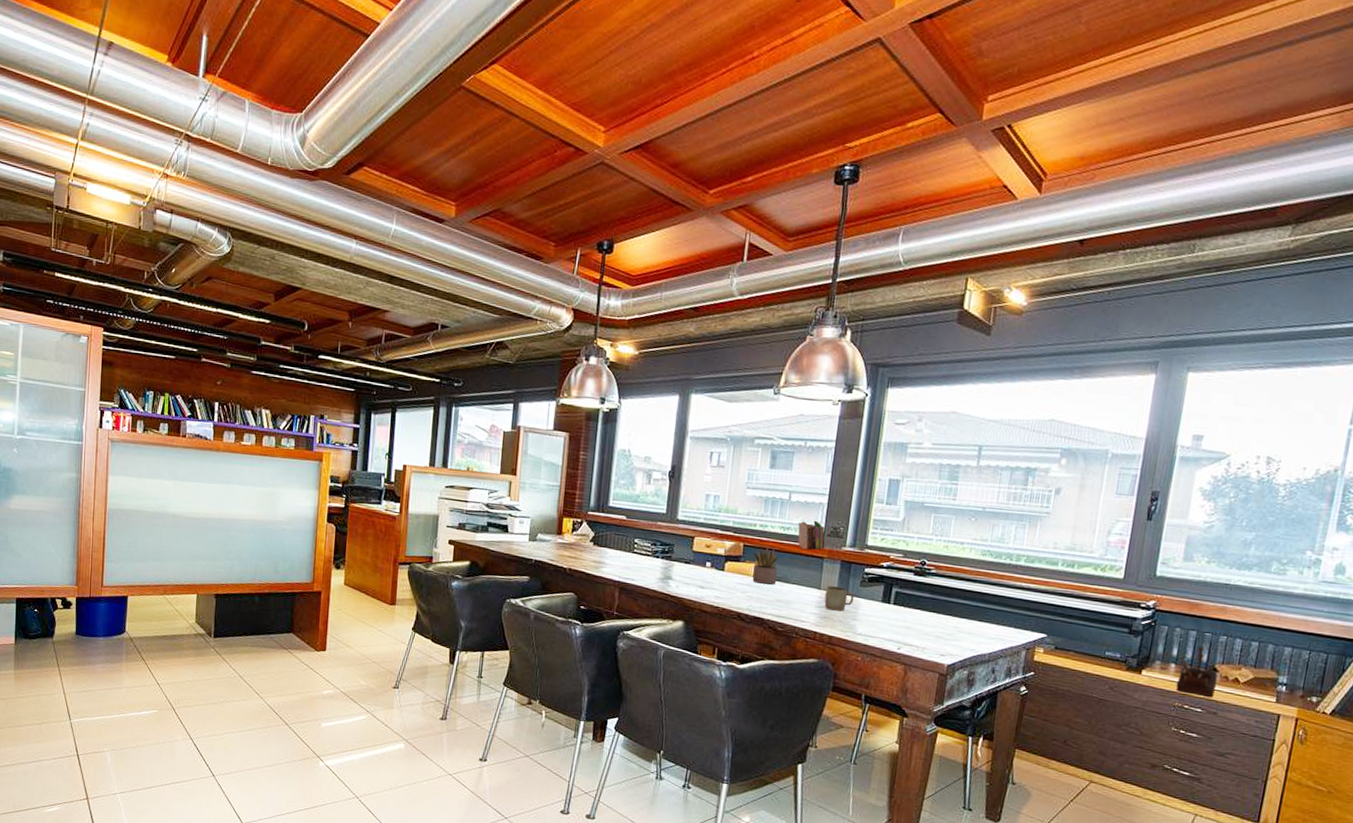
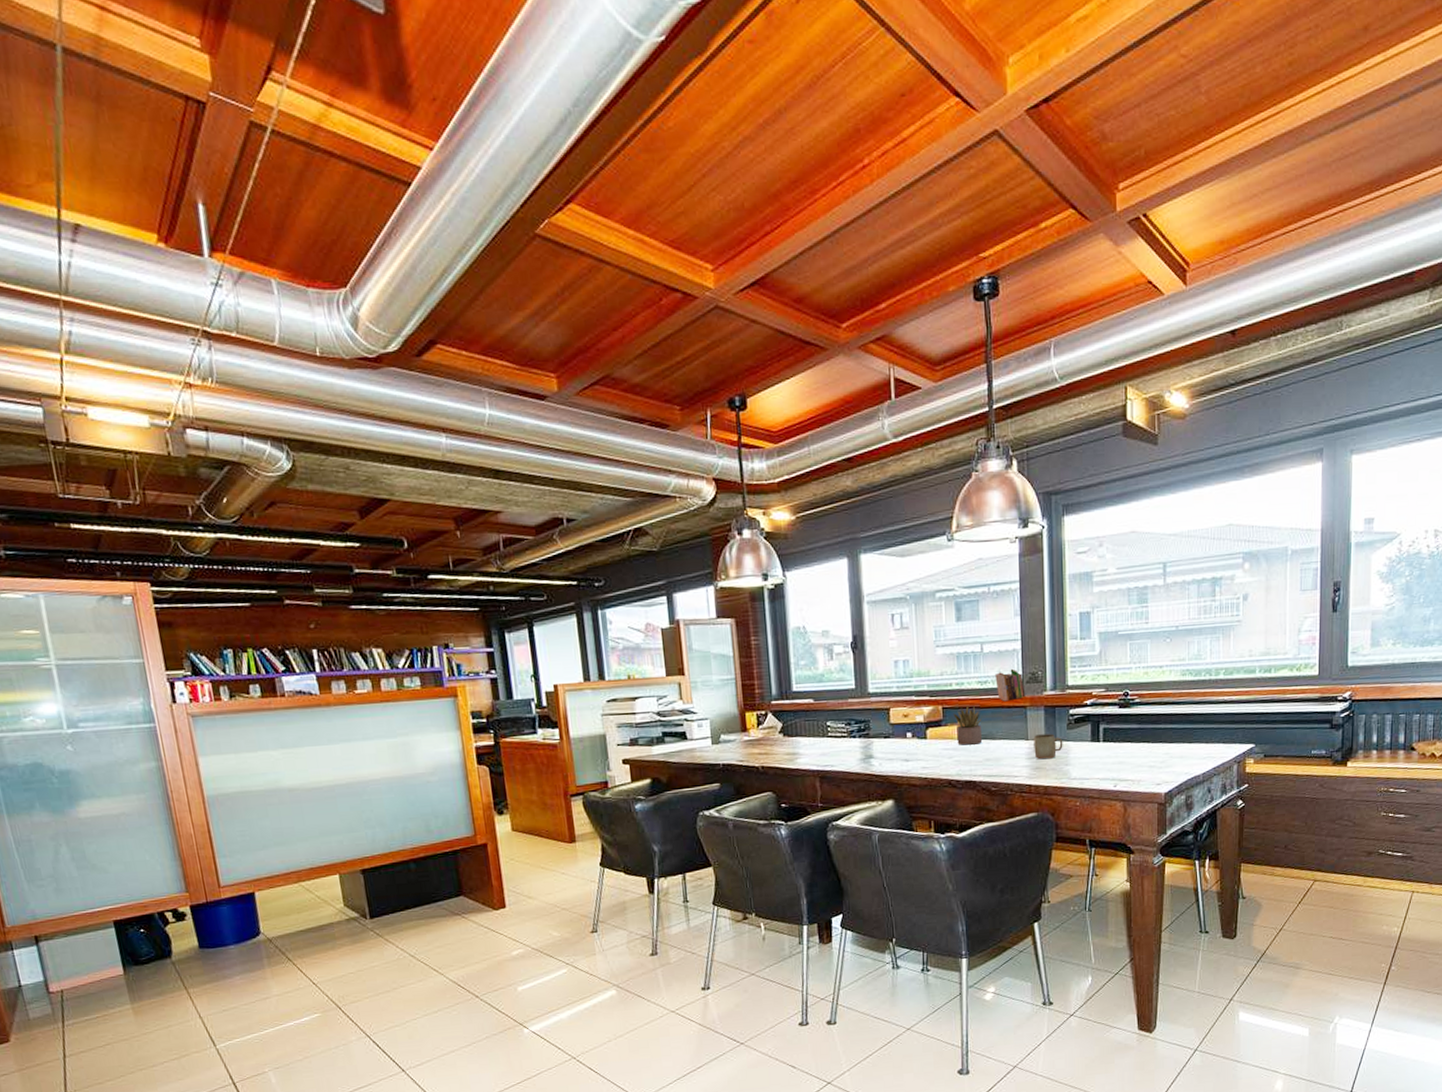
desk organizer: present [1176,646,1218,697] -> none [1379,728,1416,777]

